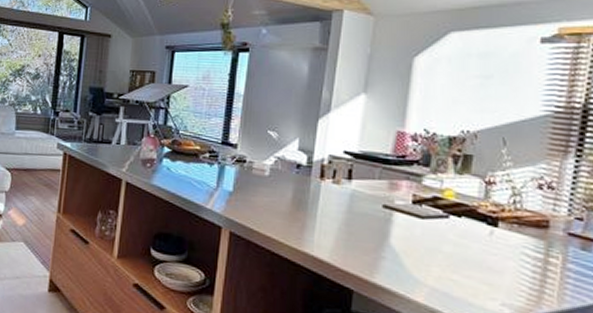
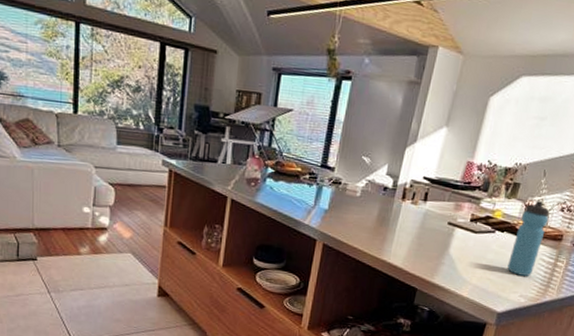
water bottle: none [475,175,523,277] -> present [507,200,550,276]

